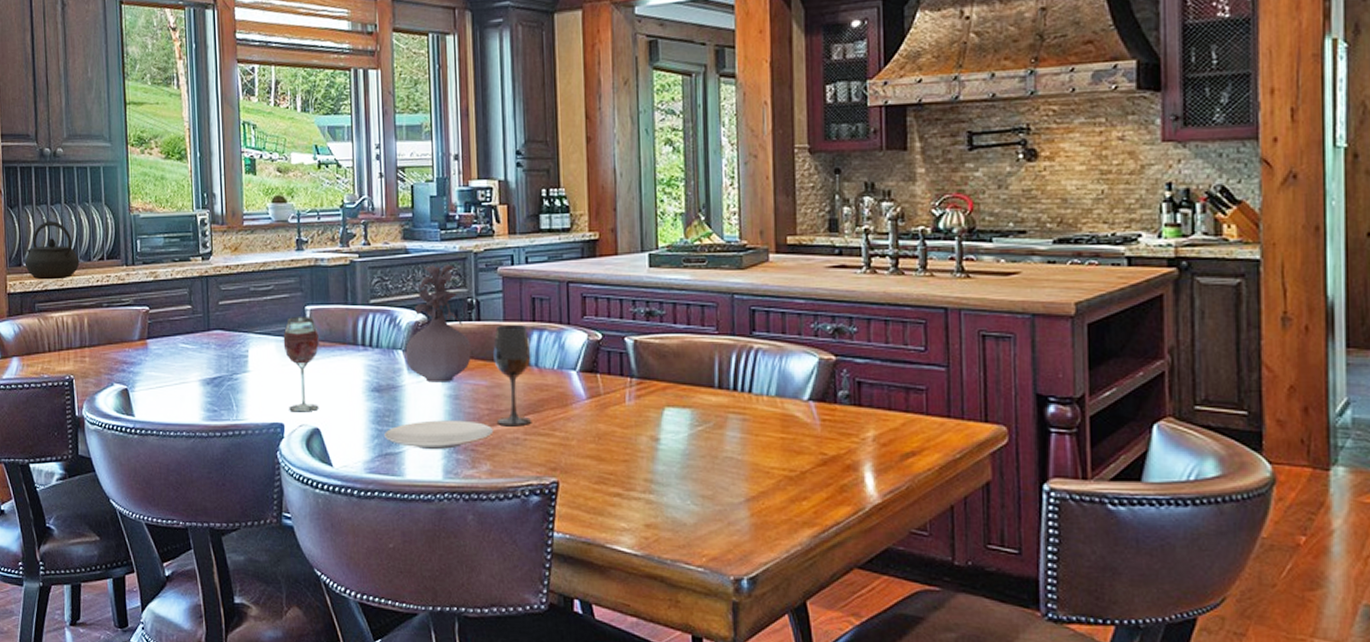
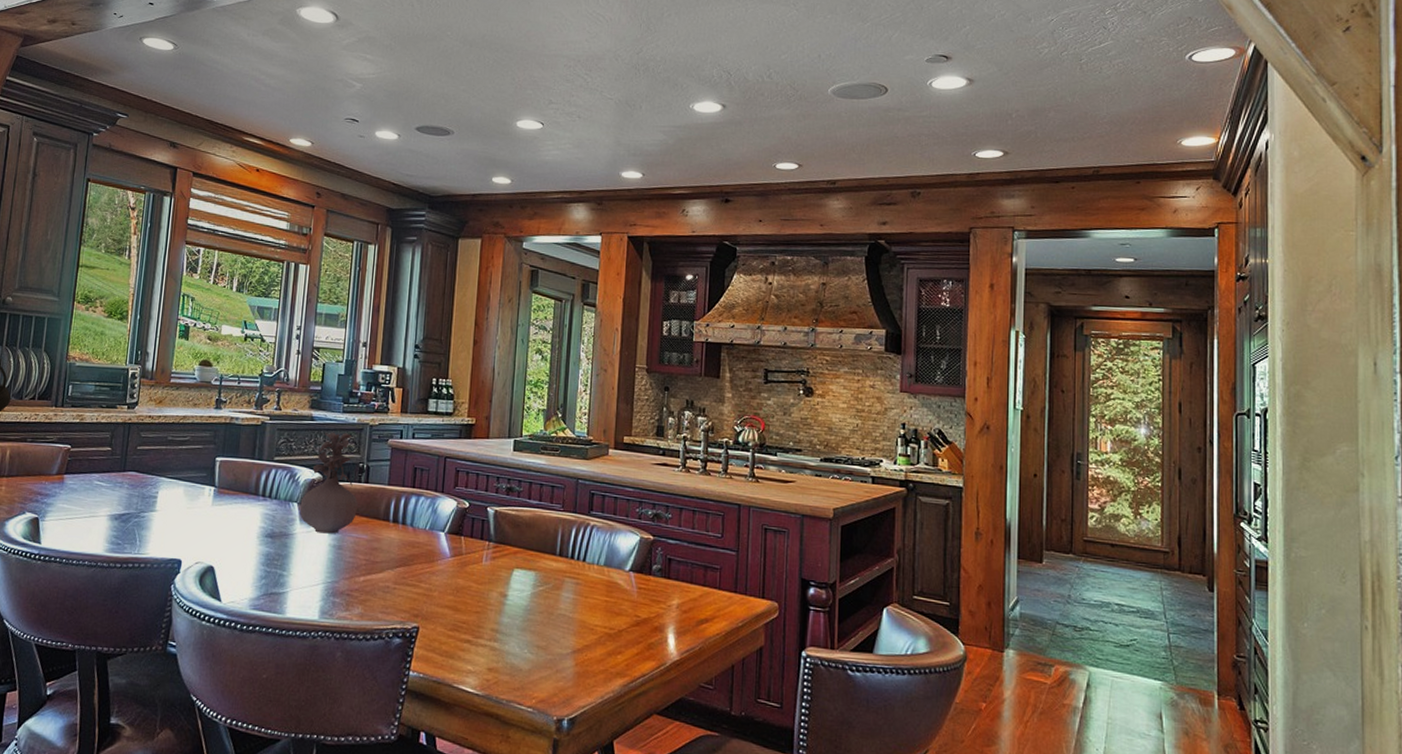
wineglass: present [283,317,319,412] -> none [188,466,225,551]
plate: present [385,420,494,449] -> none [272,566,368,592]
wine glass: present [493,325,532,427] -> none [371,489,409,577]

